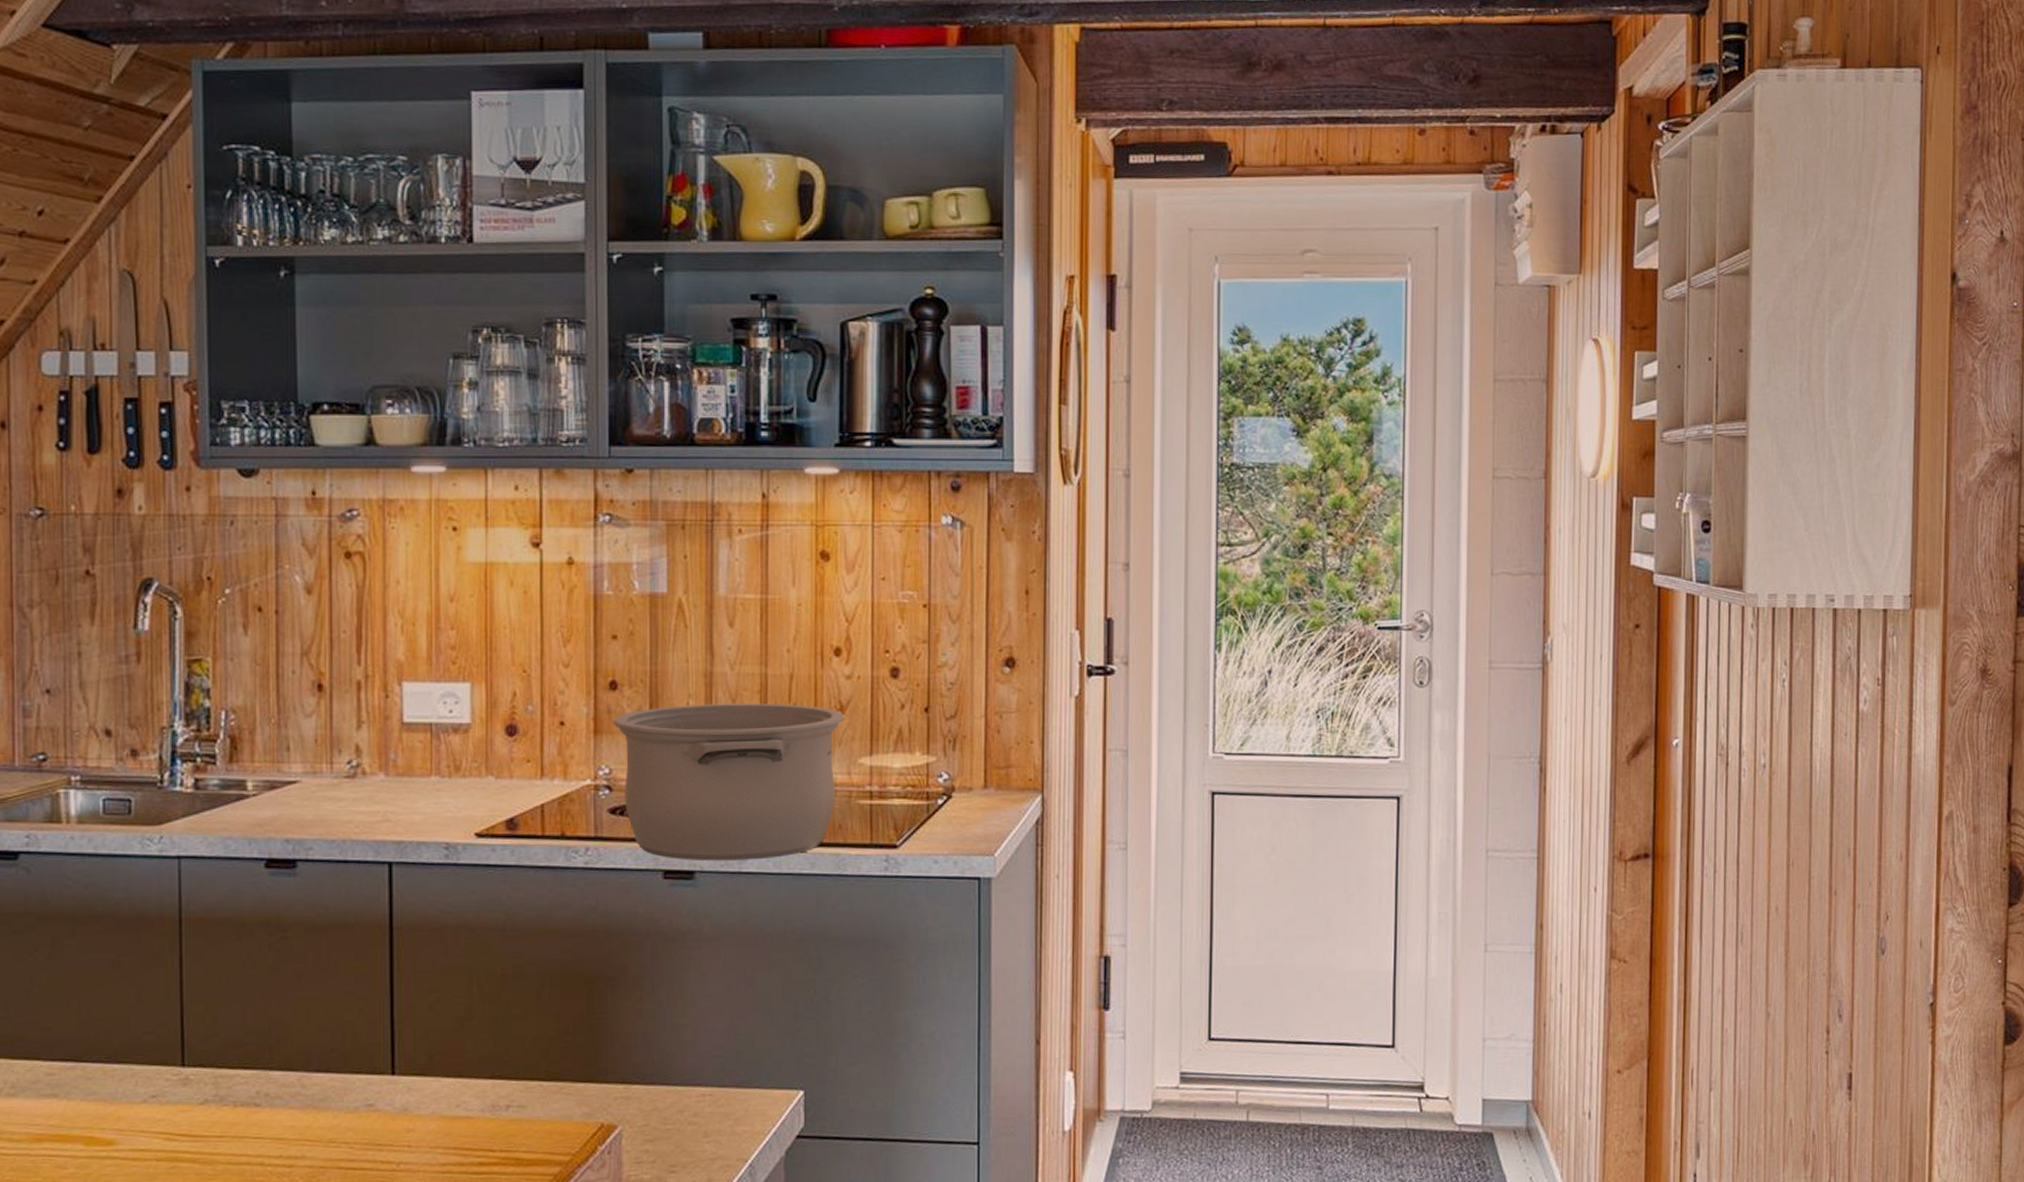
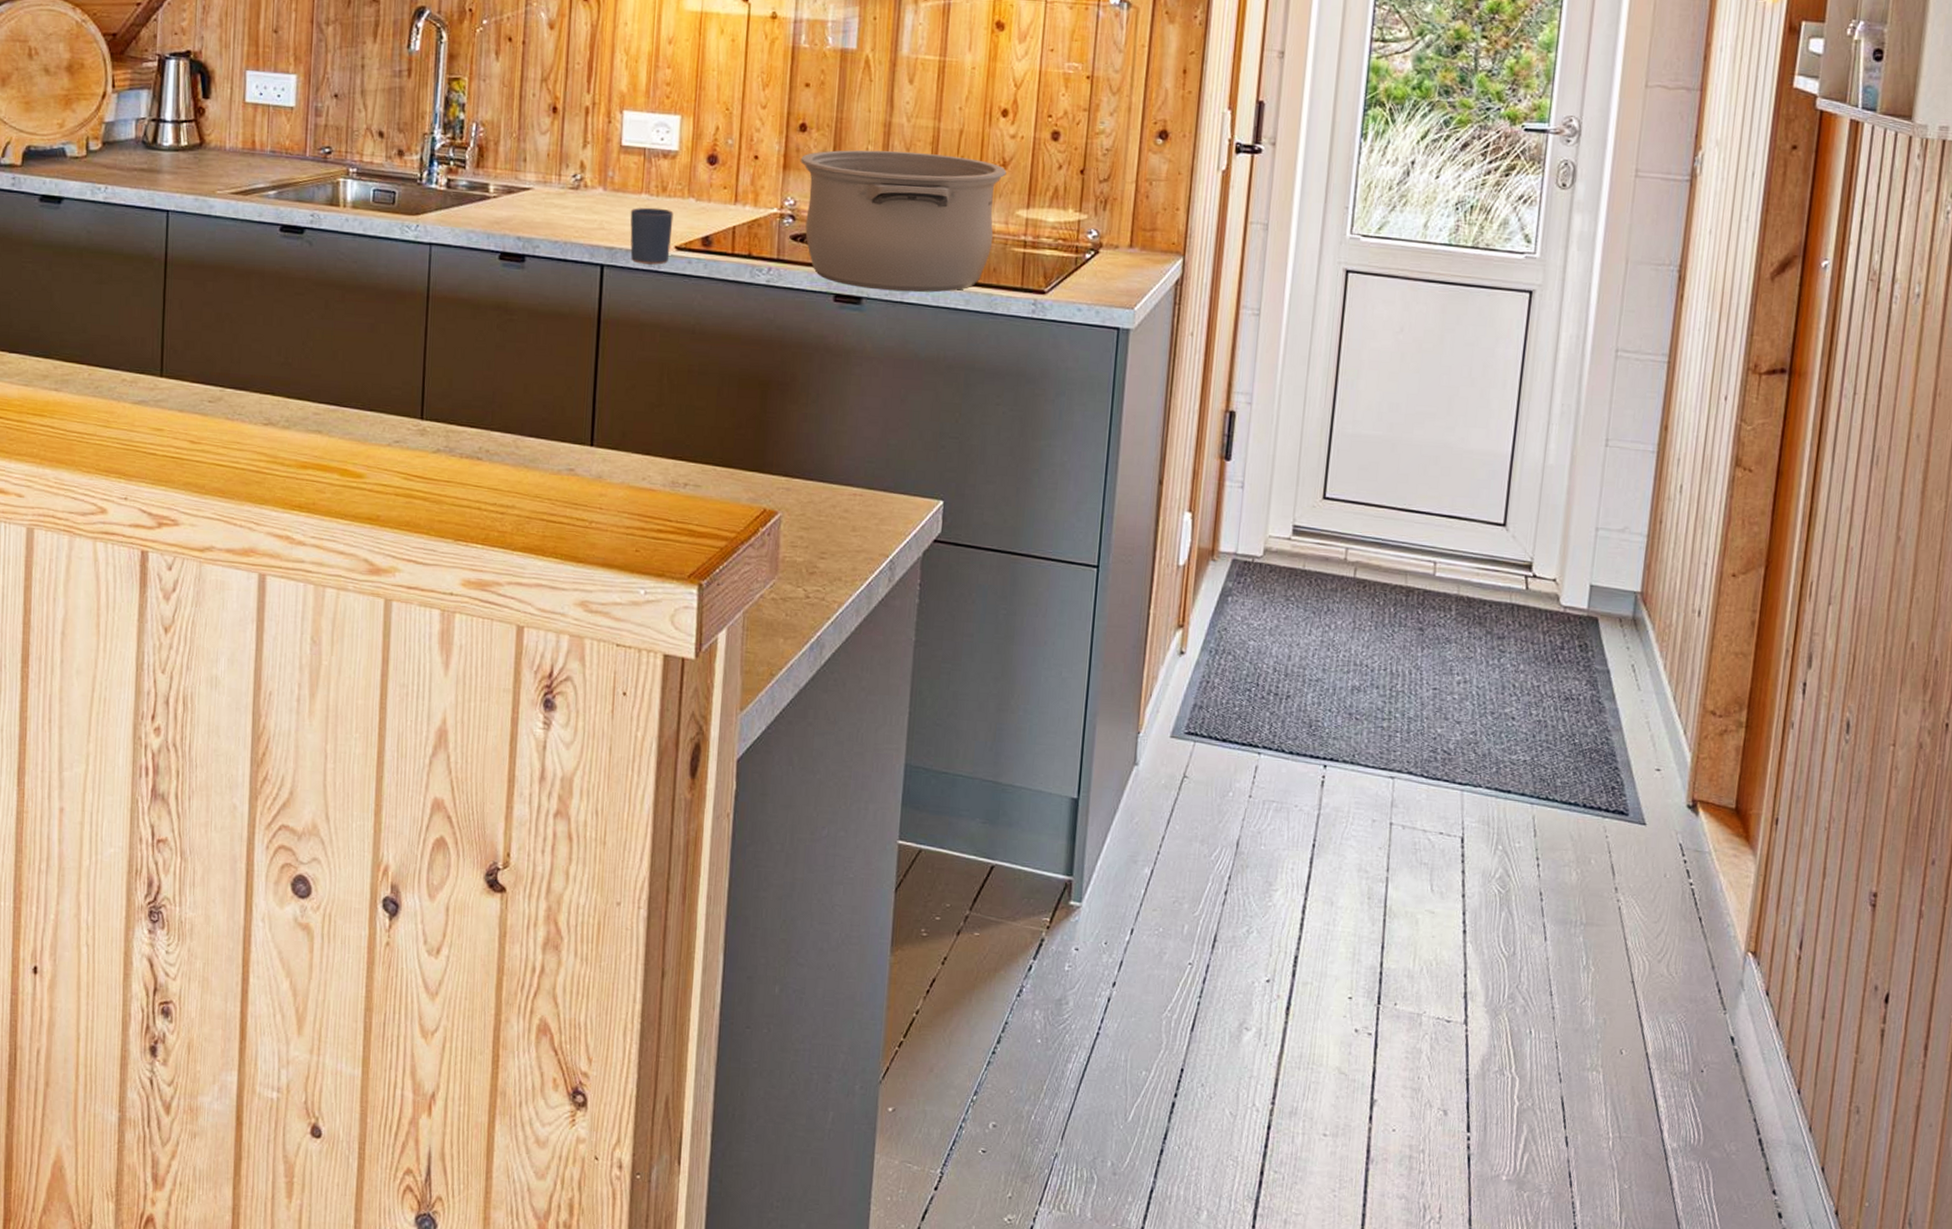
mug: none [419,791,471,857] -> present [630,207,674,265]

